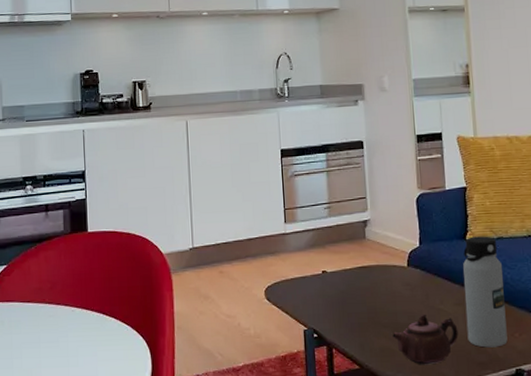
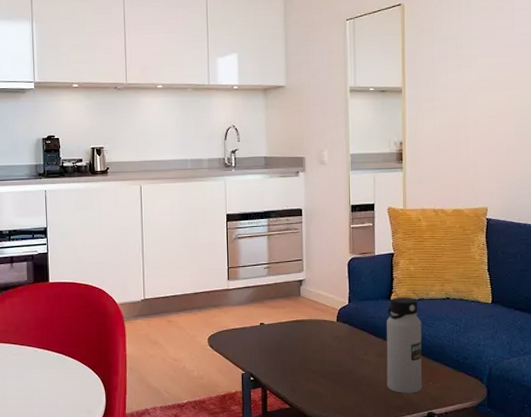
teapot: present [392,314,459,365] -> none [320,363,379,407]

